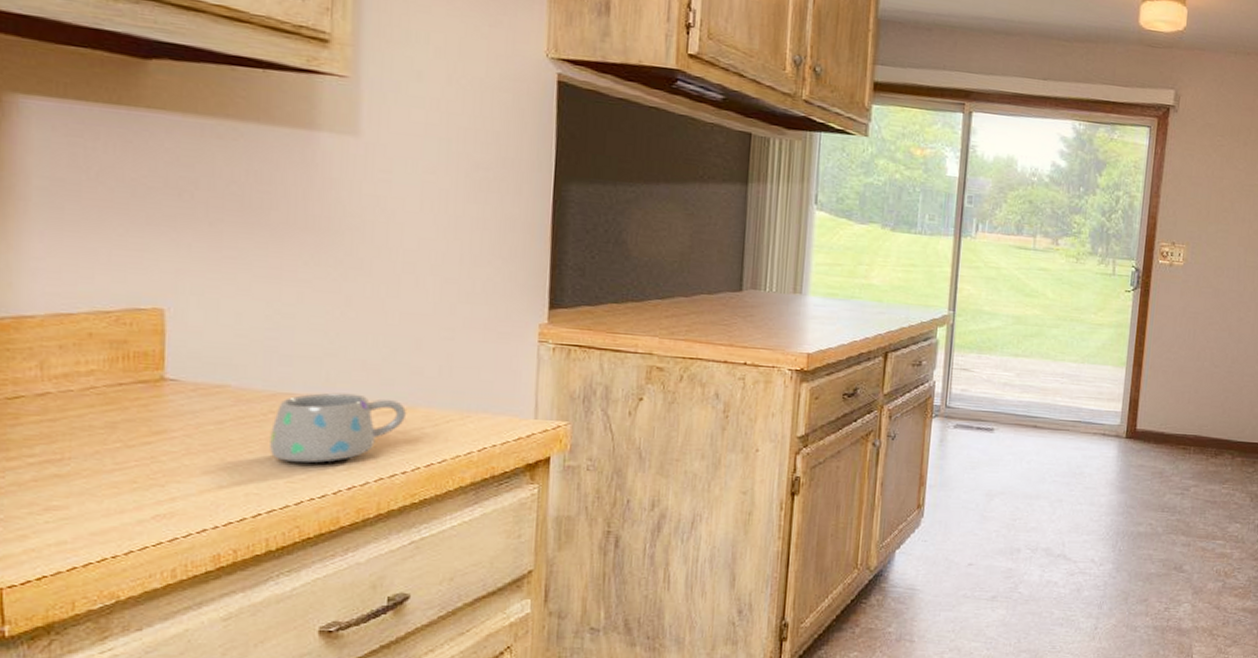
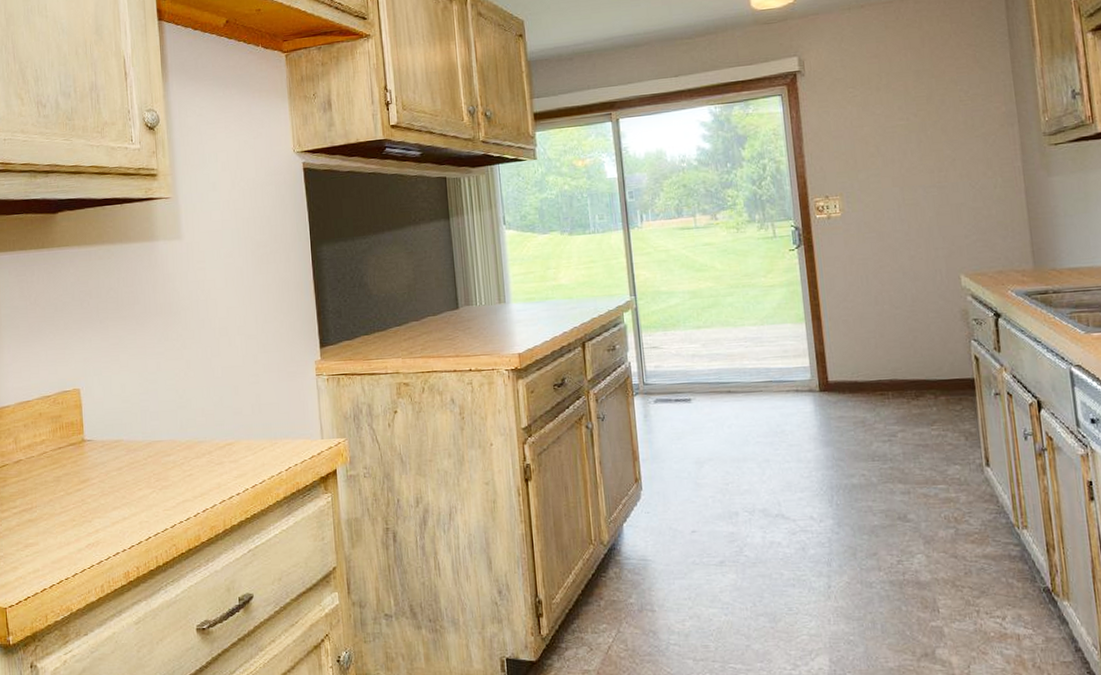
mug: present [270,392,406,464] -> none [150,435,234,495]

